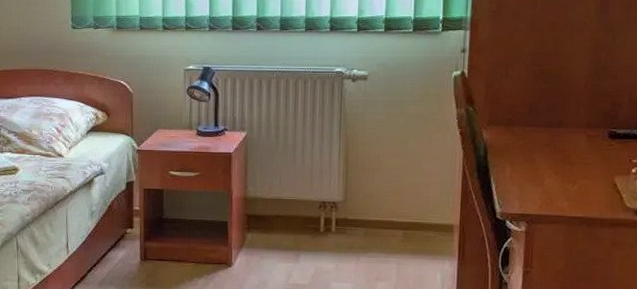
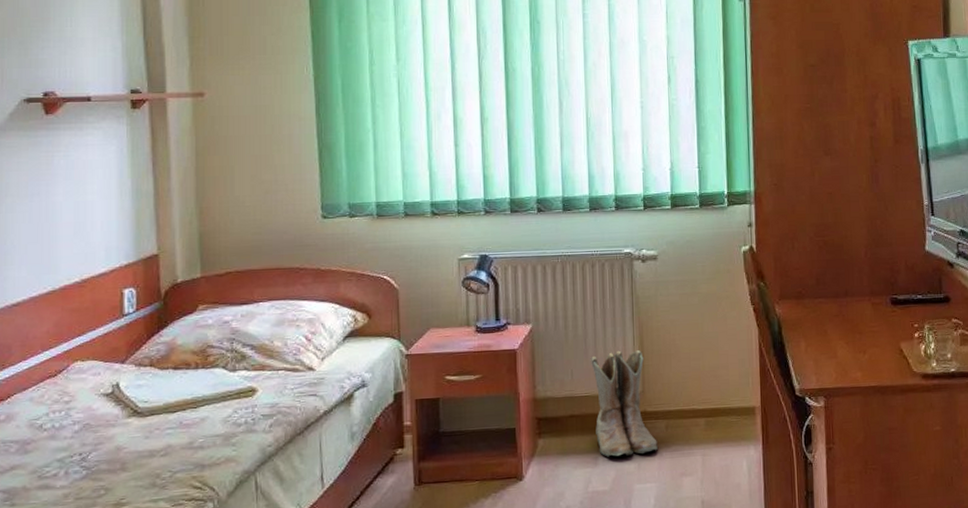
boots: none [297,161,356,257] -> present [590,350,658,457]

